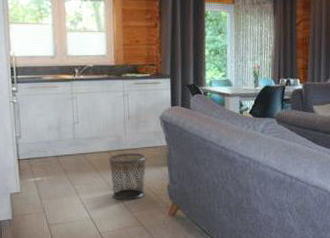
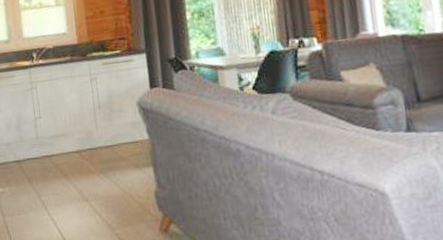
waste bin: present [108,153,147,201] -> none [79,151,128,214]

